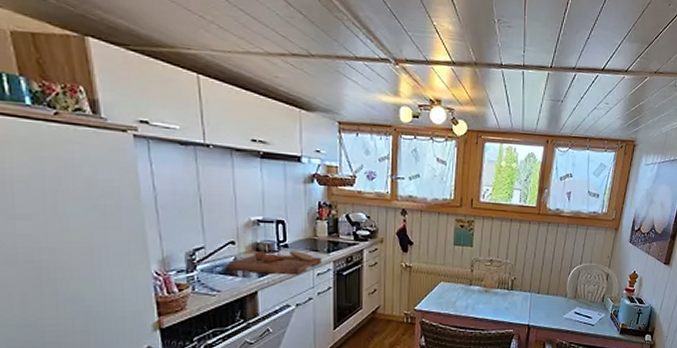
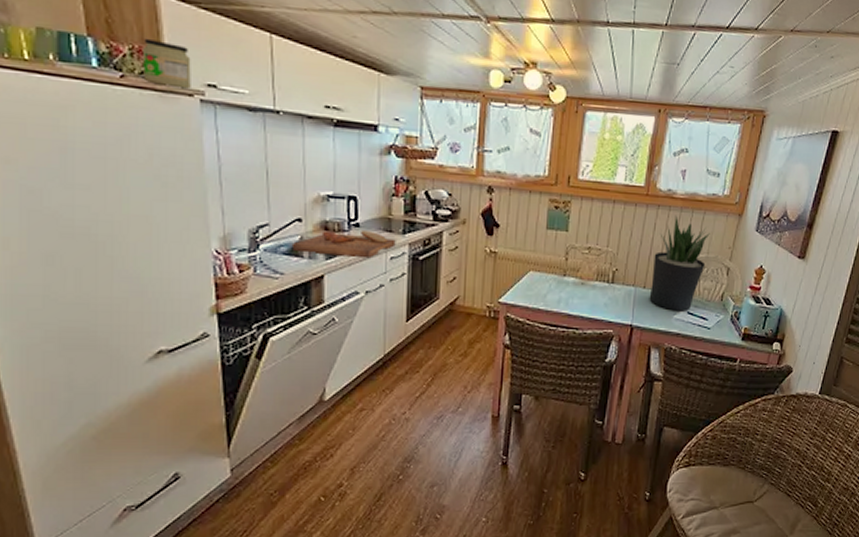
jar: none [74,77,124,125] -> present [141,38,191,89]
planter: none [543,231,592,312] -> present [649,215,710,311]

